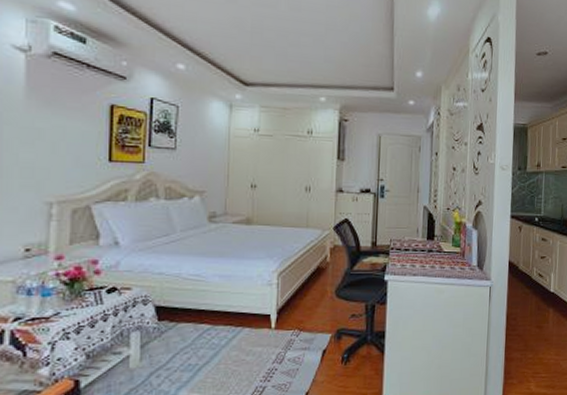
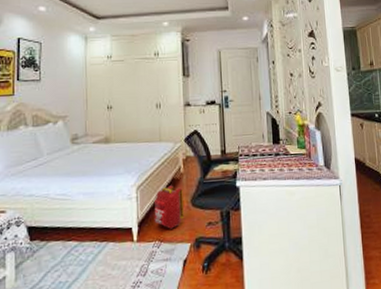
backpack: none [294,274,328,319] -> present [153,185,184,229]

